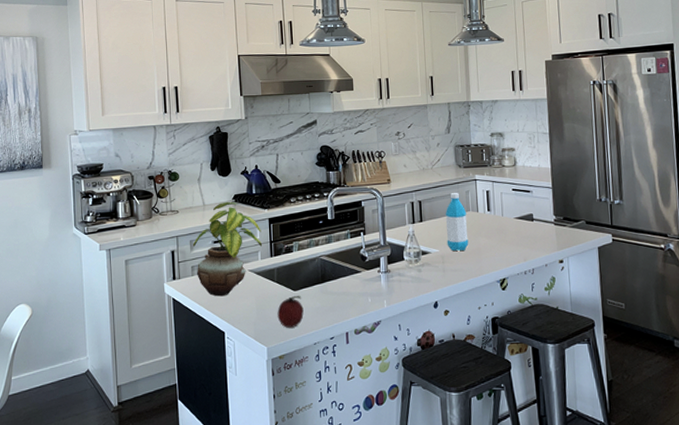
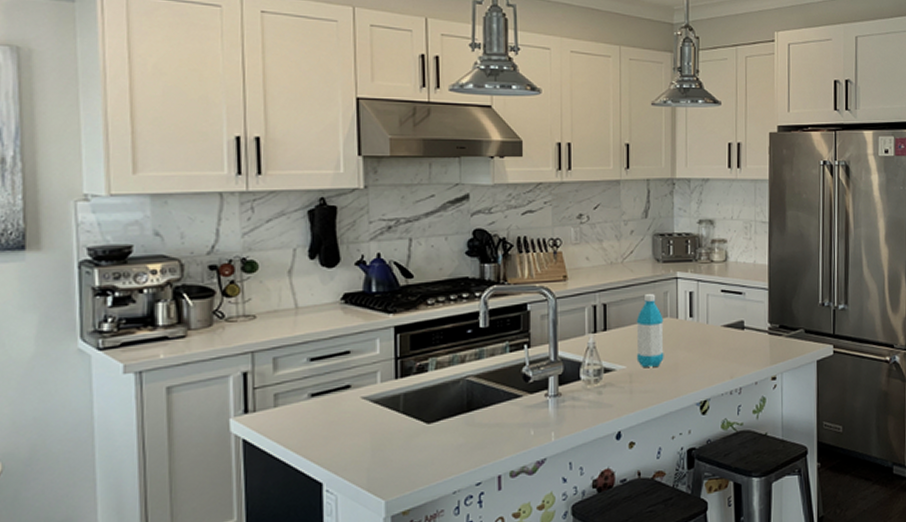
potted plant: present [192,201,263,297] -> none [276,303,384,435]
fruit: present [277,295,304,328] -> none [402,429,440,473]

